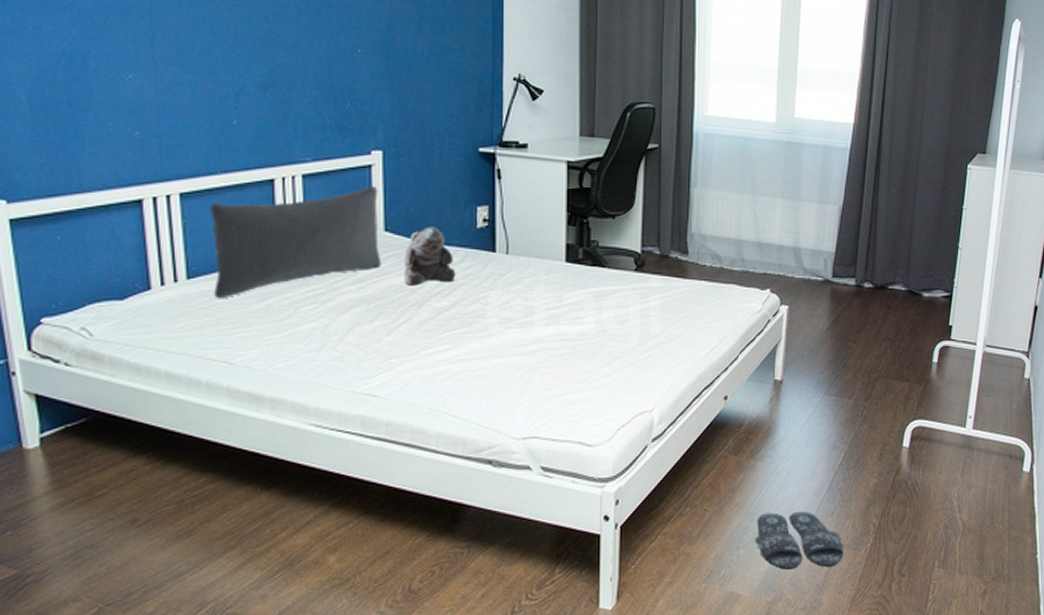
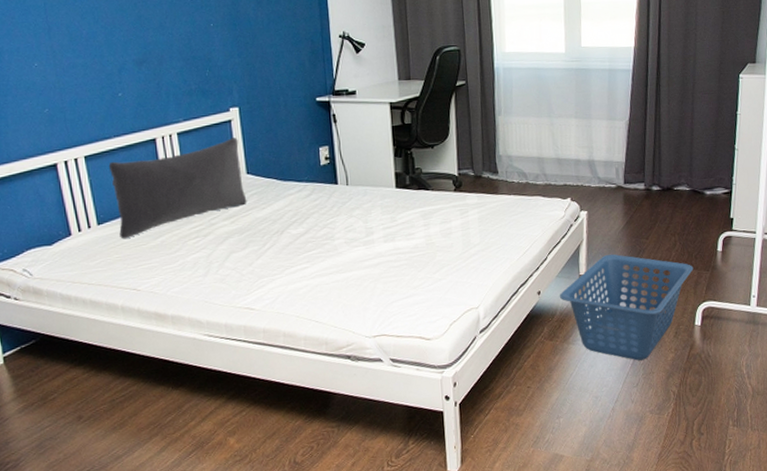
stuffed animal: present [404,227,456,286] -> none [264,167,307,218]
laundry basket: none [749,357,905,485] -> present [559,254,694,361]
slippers: present [755,511,843,570] -> none [572,384,649,433]

